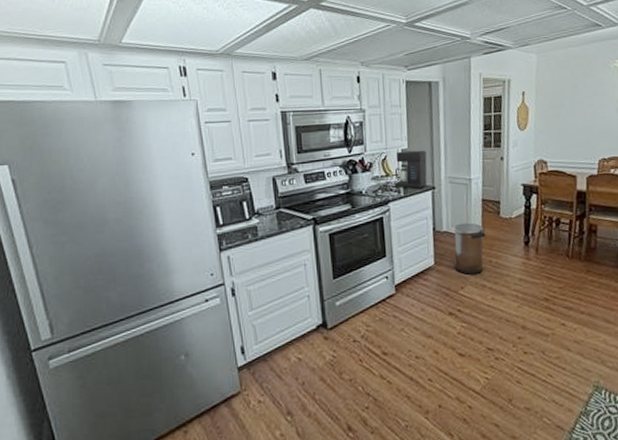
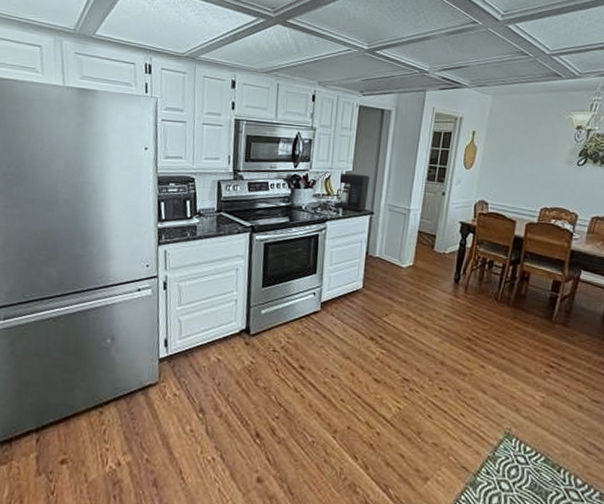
pedal bin: present [454,222,486,276] -> none [382,251,418,305]

